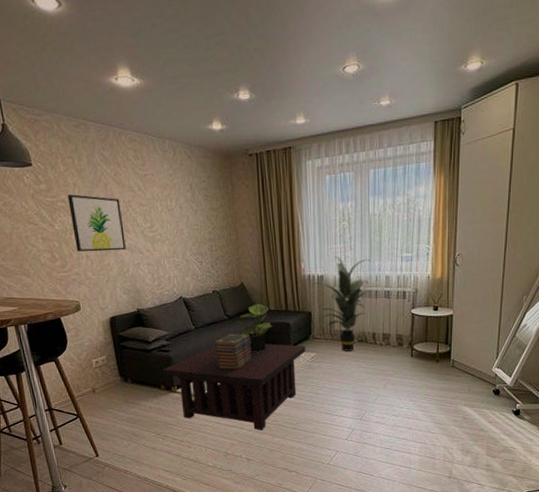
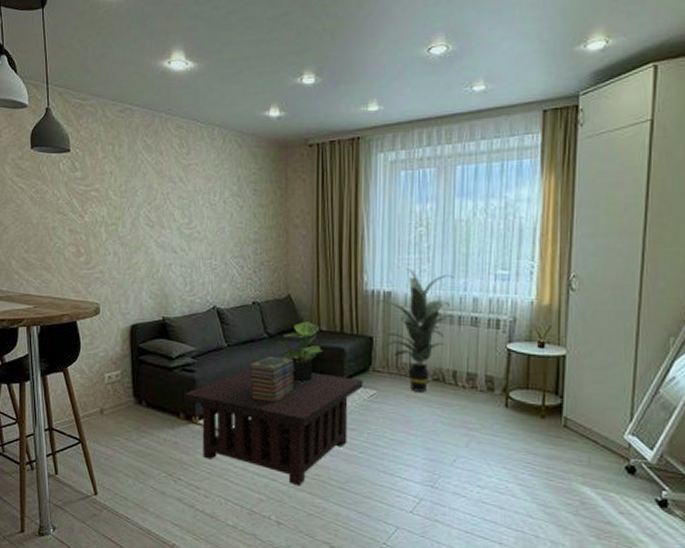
wall art: present [67,194,126,252] -> none [102,184,159,248]

